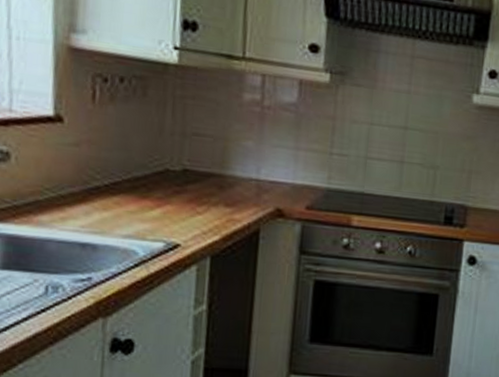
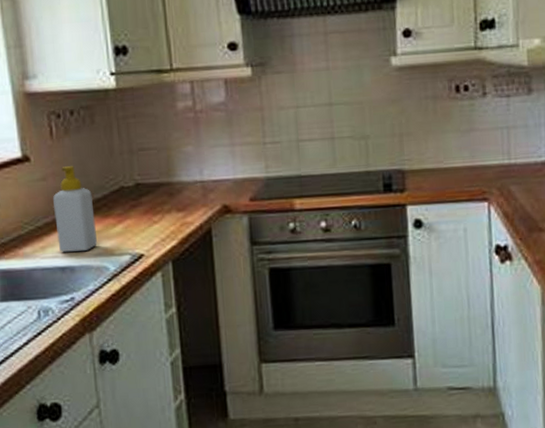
soap bottle: none [82,135,131,231] -> present [53,165,98,252]

